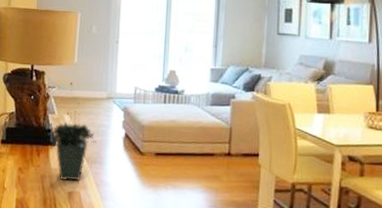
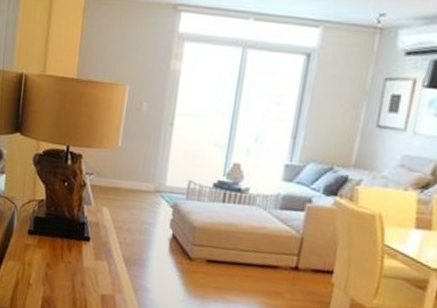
potted plant: present [45,81,97,181] -> none [82,165,138,283]

